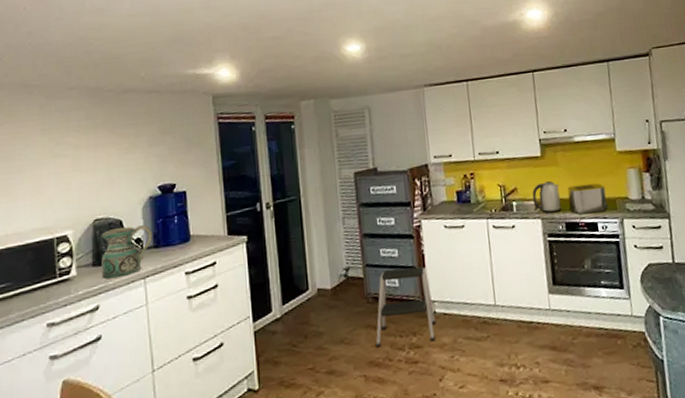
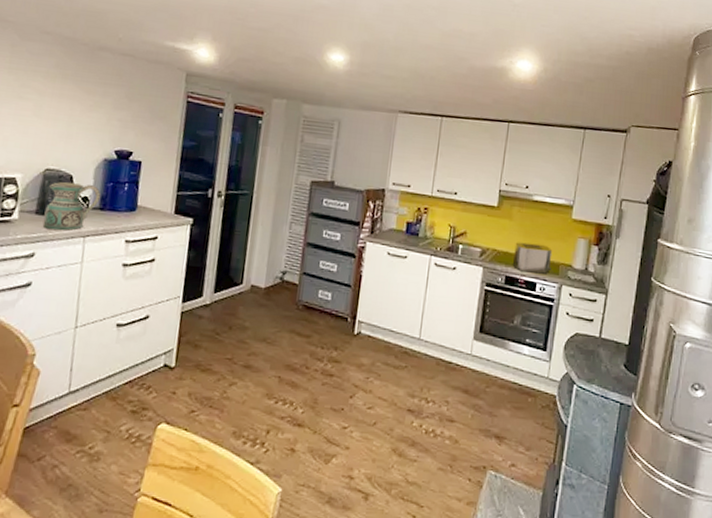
step stool: present [375,266,437,348] -> none [295,282,362,360]
kettle: present [532,181,562,214] -> none [479,232,509,265]

